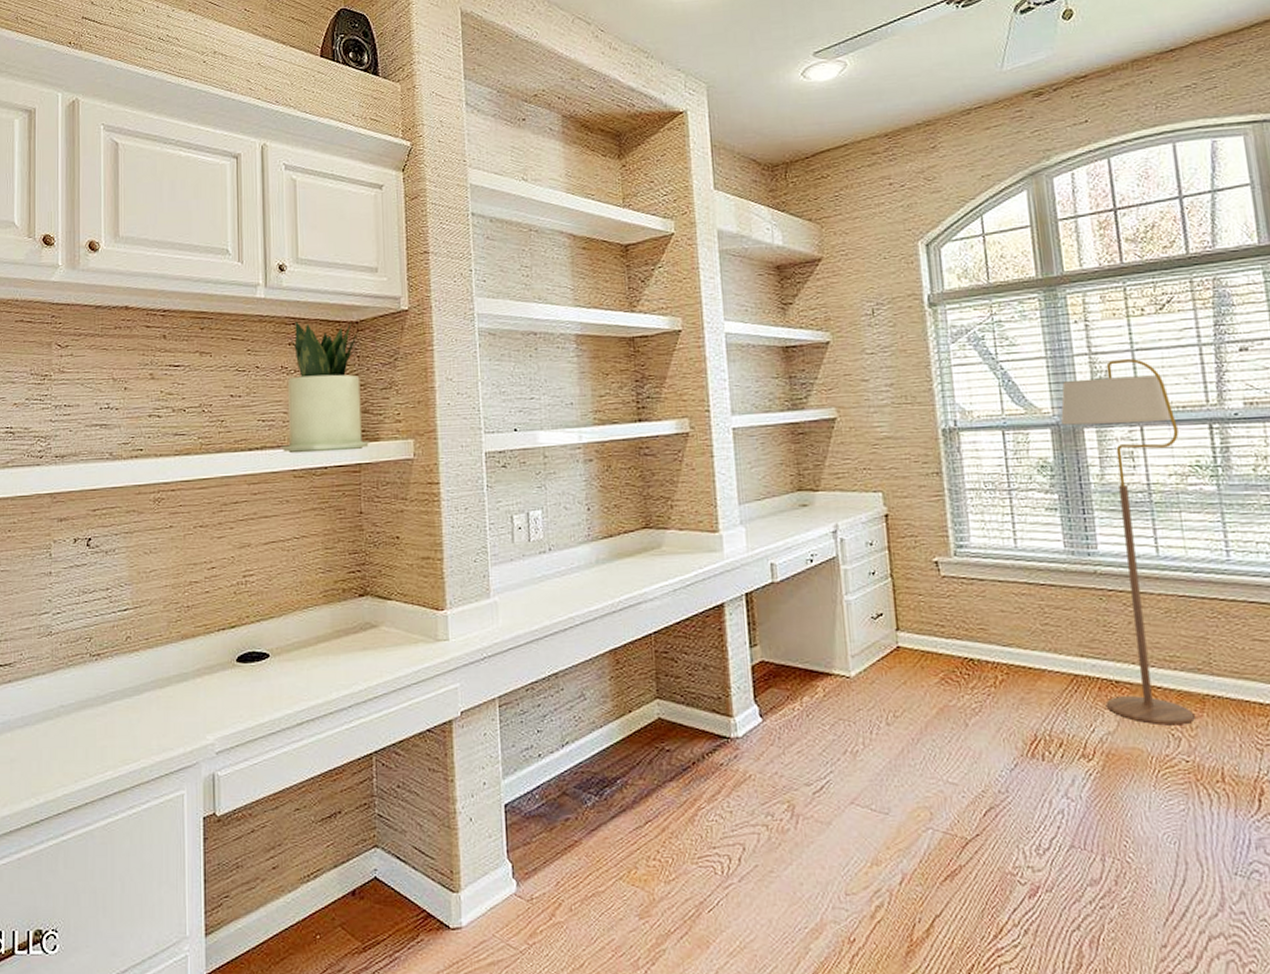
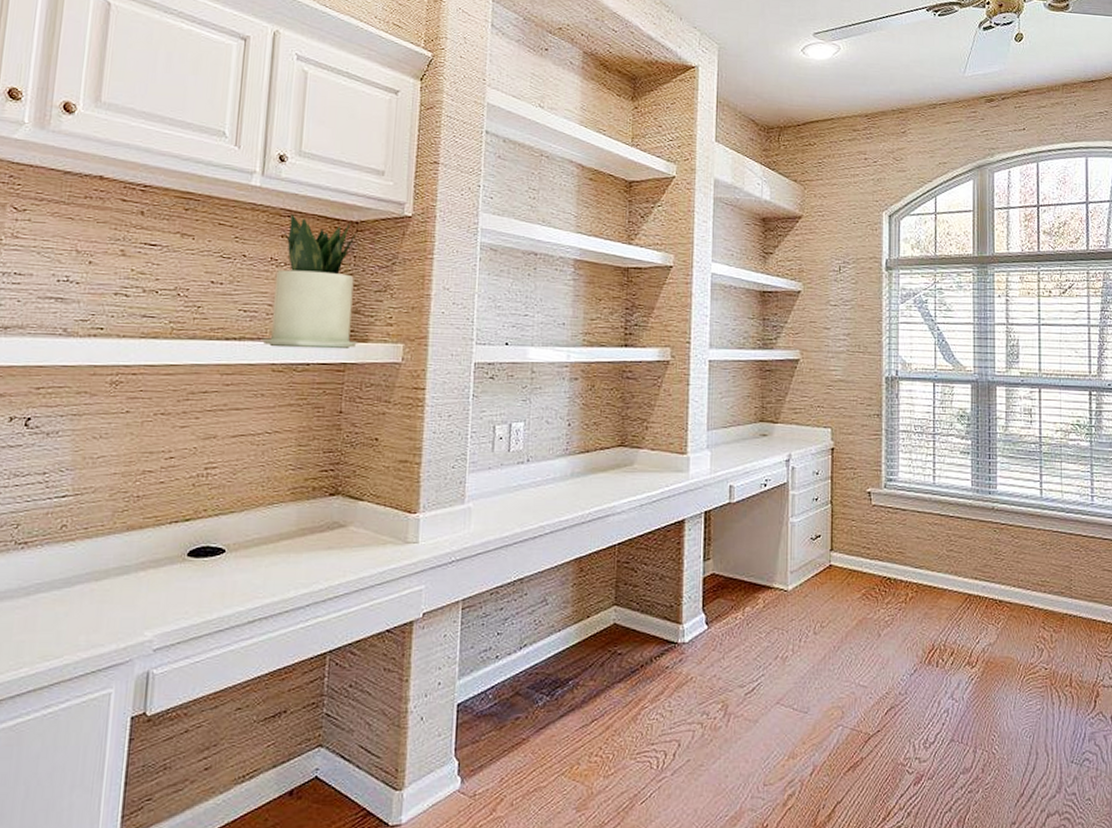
floor lamp: present [1061,359,1195,726] -> none [980,331,1066,639]

